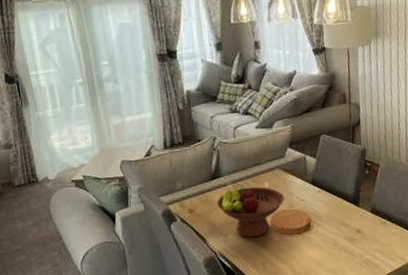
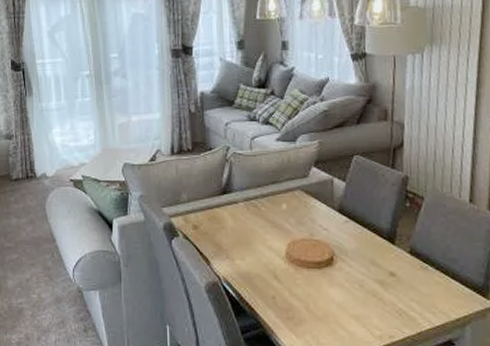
fruit bowl: present [216,186,285,238] -> none [225,207,305,266]

